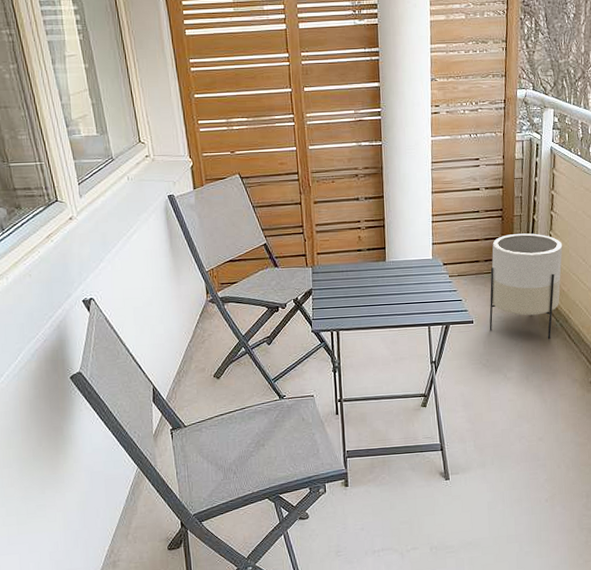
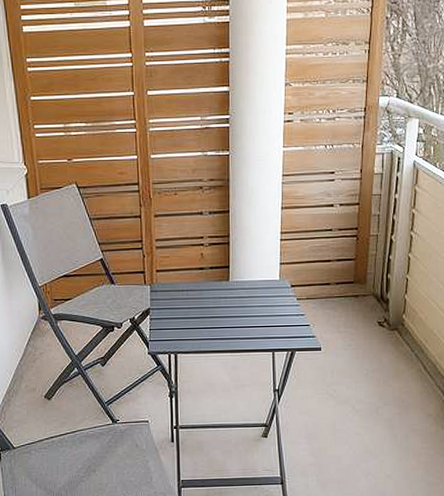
planter: present [489,233,563,339] -> none [338,255,422,370]

